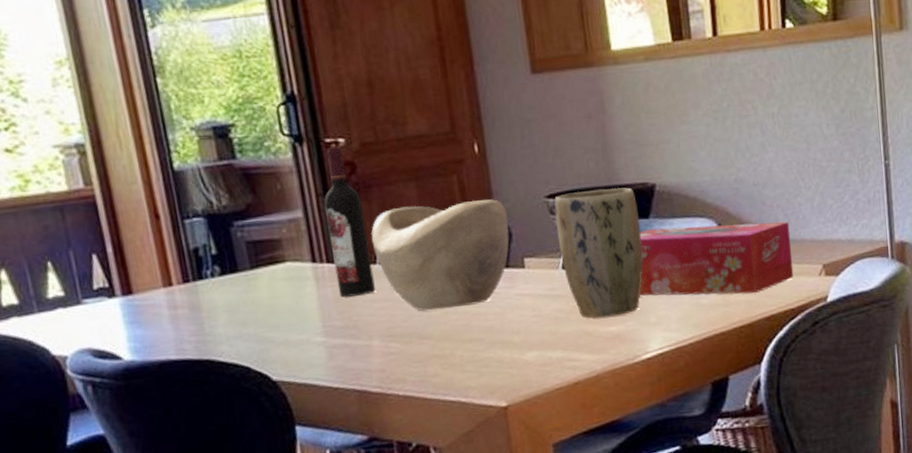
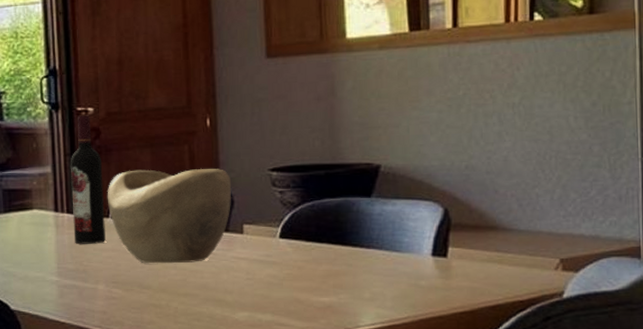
plant pot: present [554,187,643,318] -> none [277,166,362,287]
tissue box: present [639,221,794,296] -> none [355,207,526,281]

